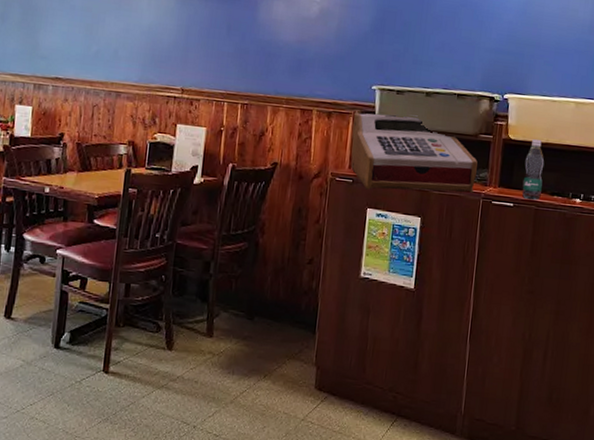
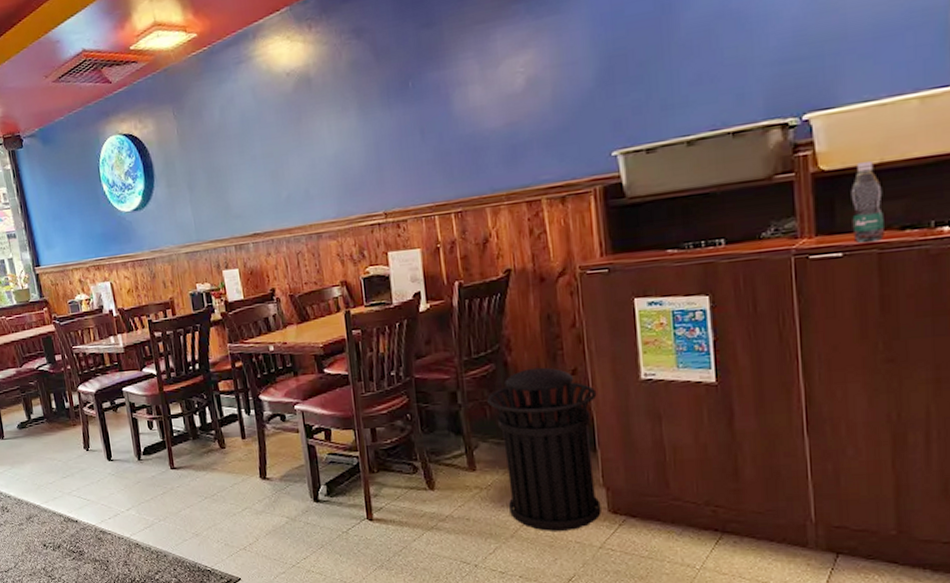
trash can: none [234,252,325,402] -> present [487,367,602,531]
cash register: present [350,112,478,194] -> none [593,173,780,277]

